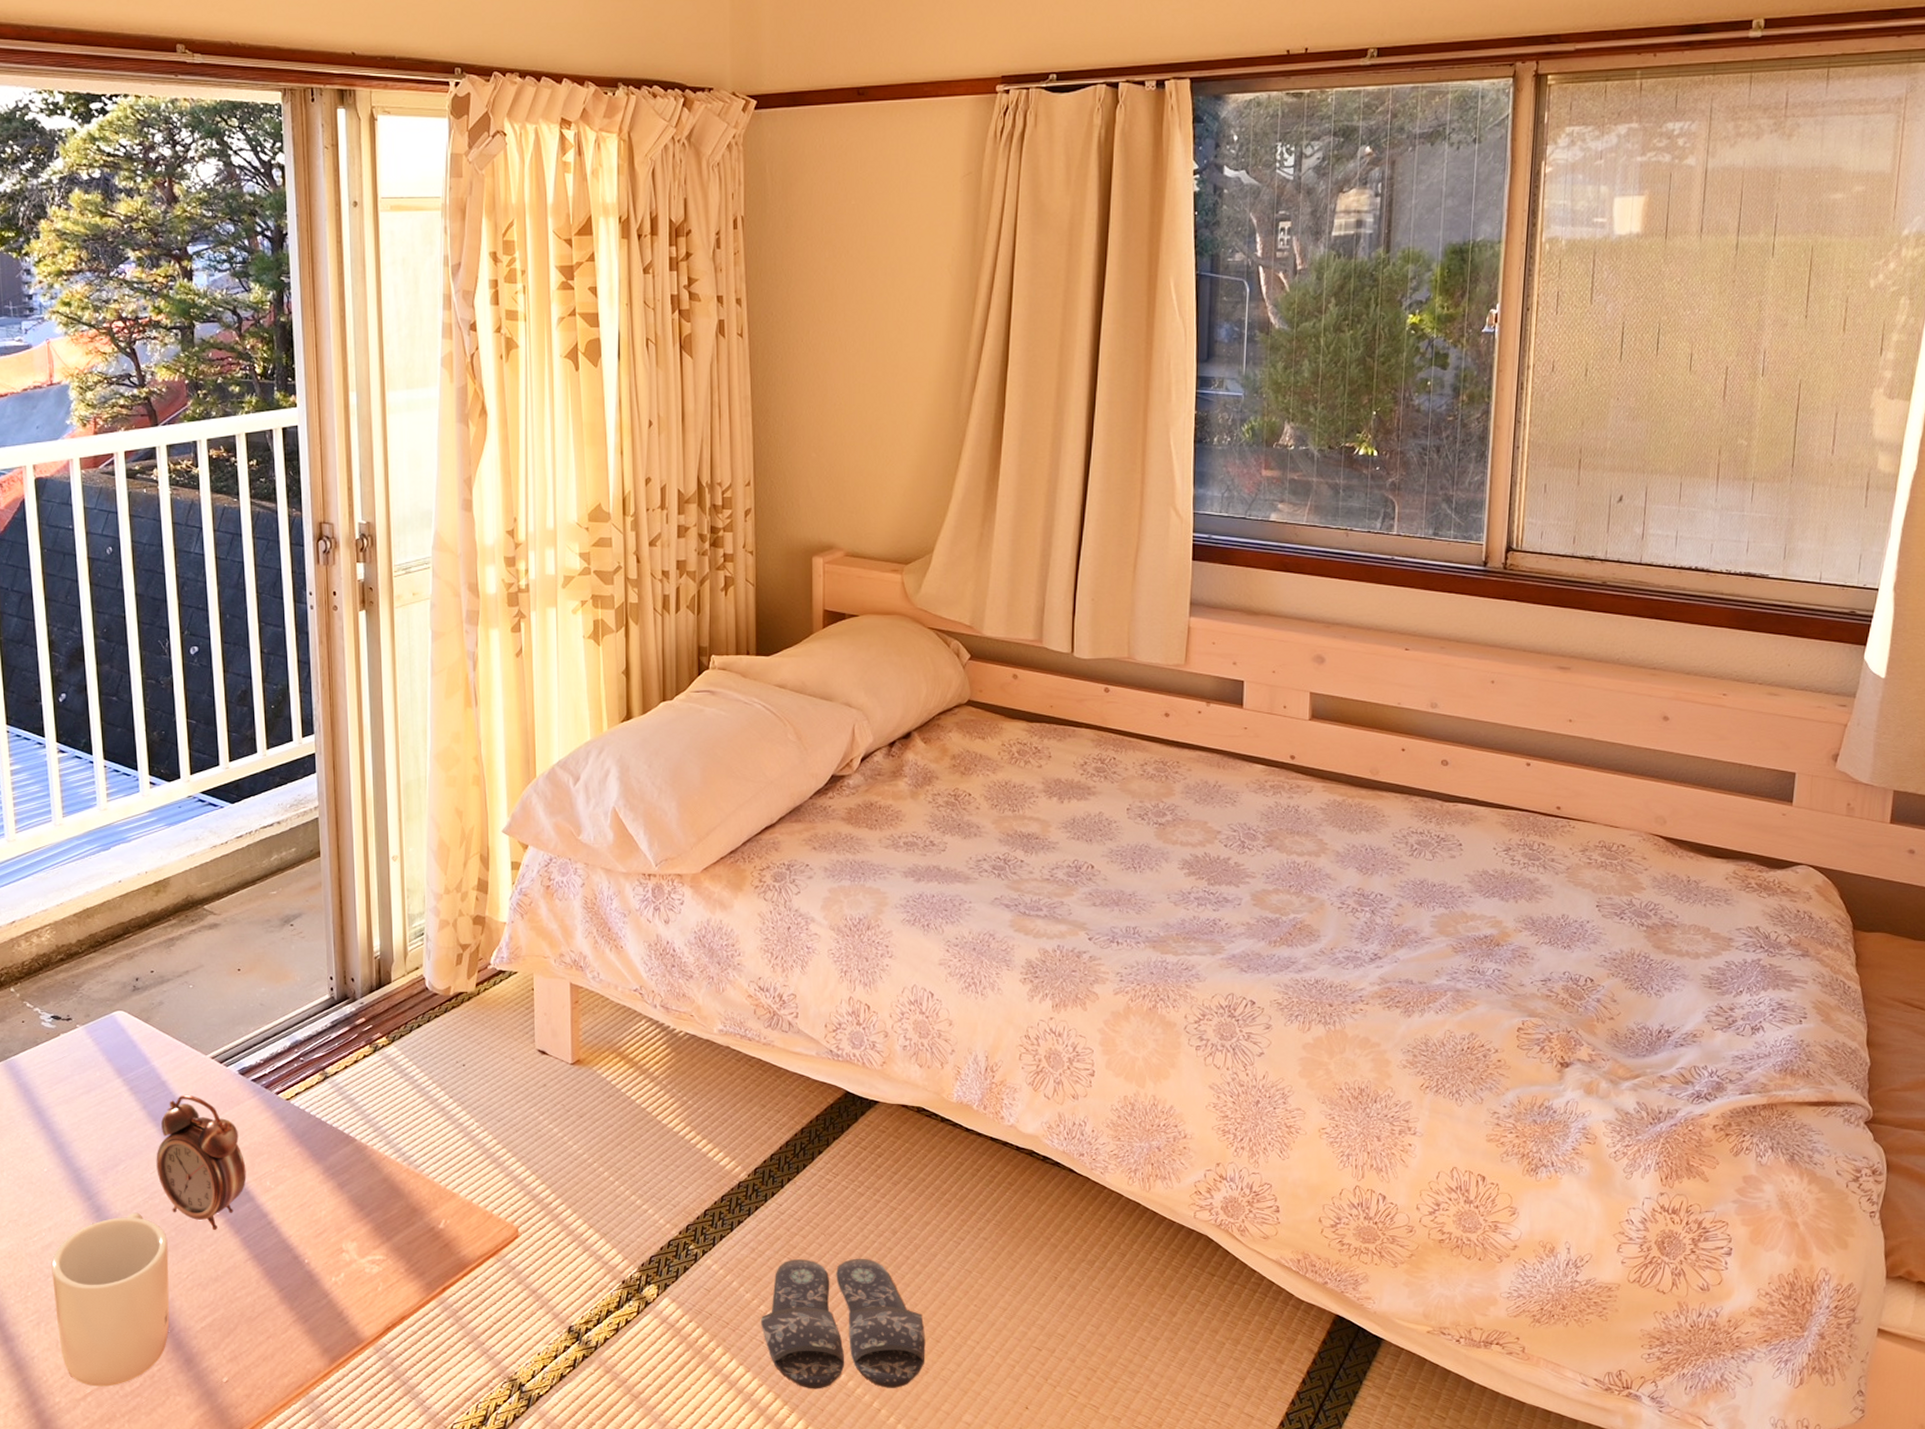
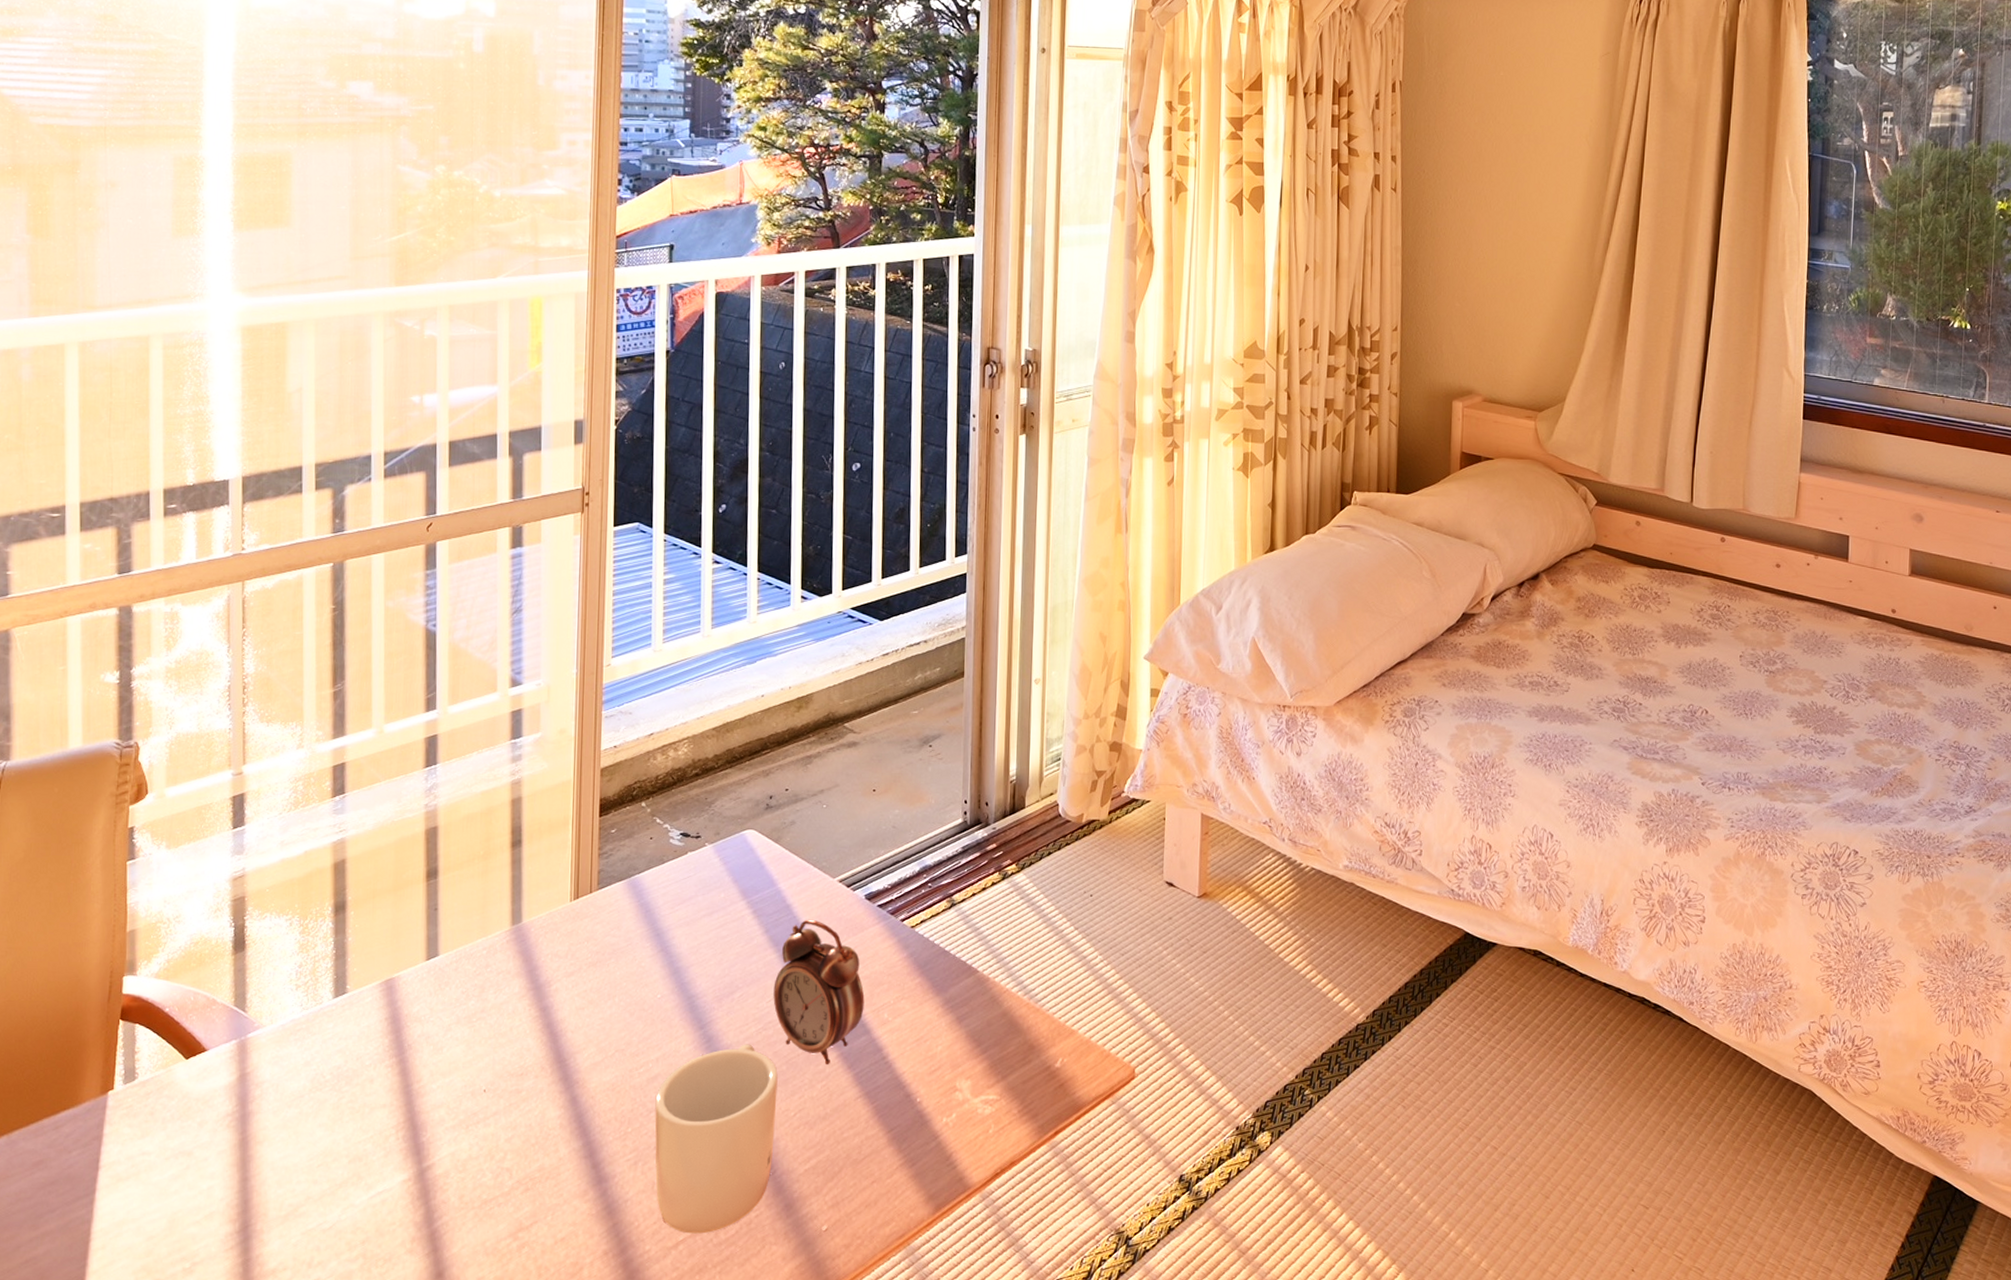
slippers: present [760,1258,926,1389] -> none [1372,1107,1535,1247]

